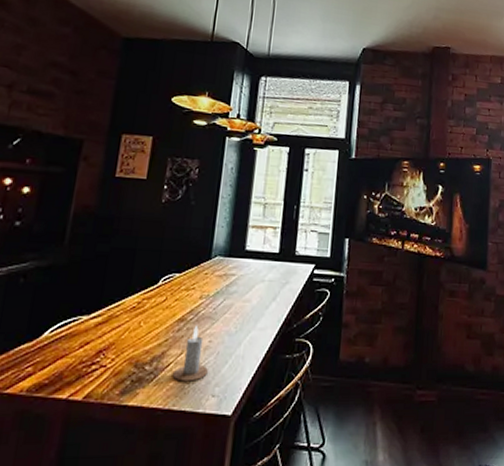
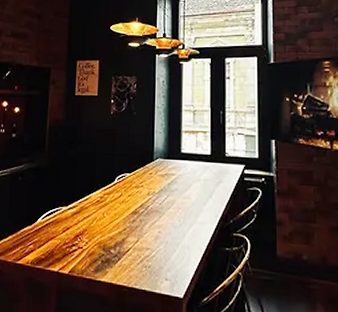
candle: present [172,325,208,382] -> none [132,217,160,266]

